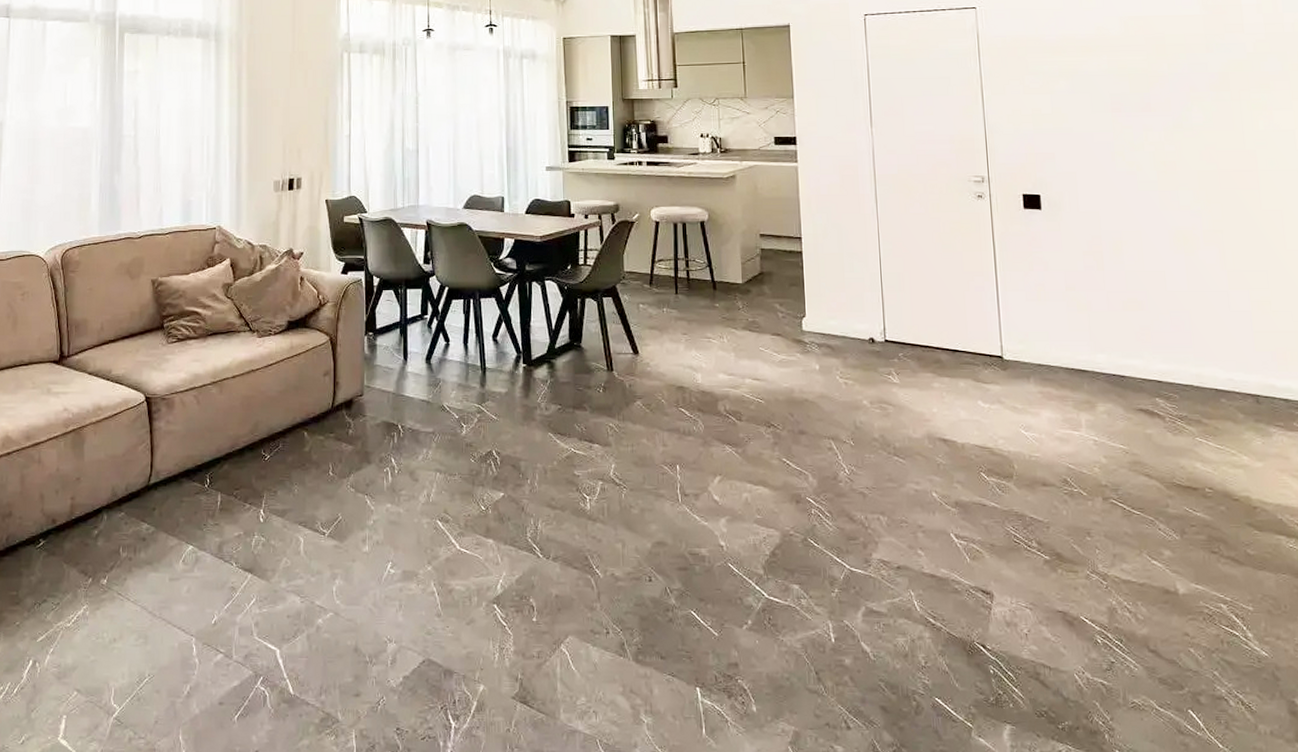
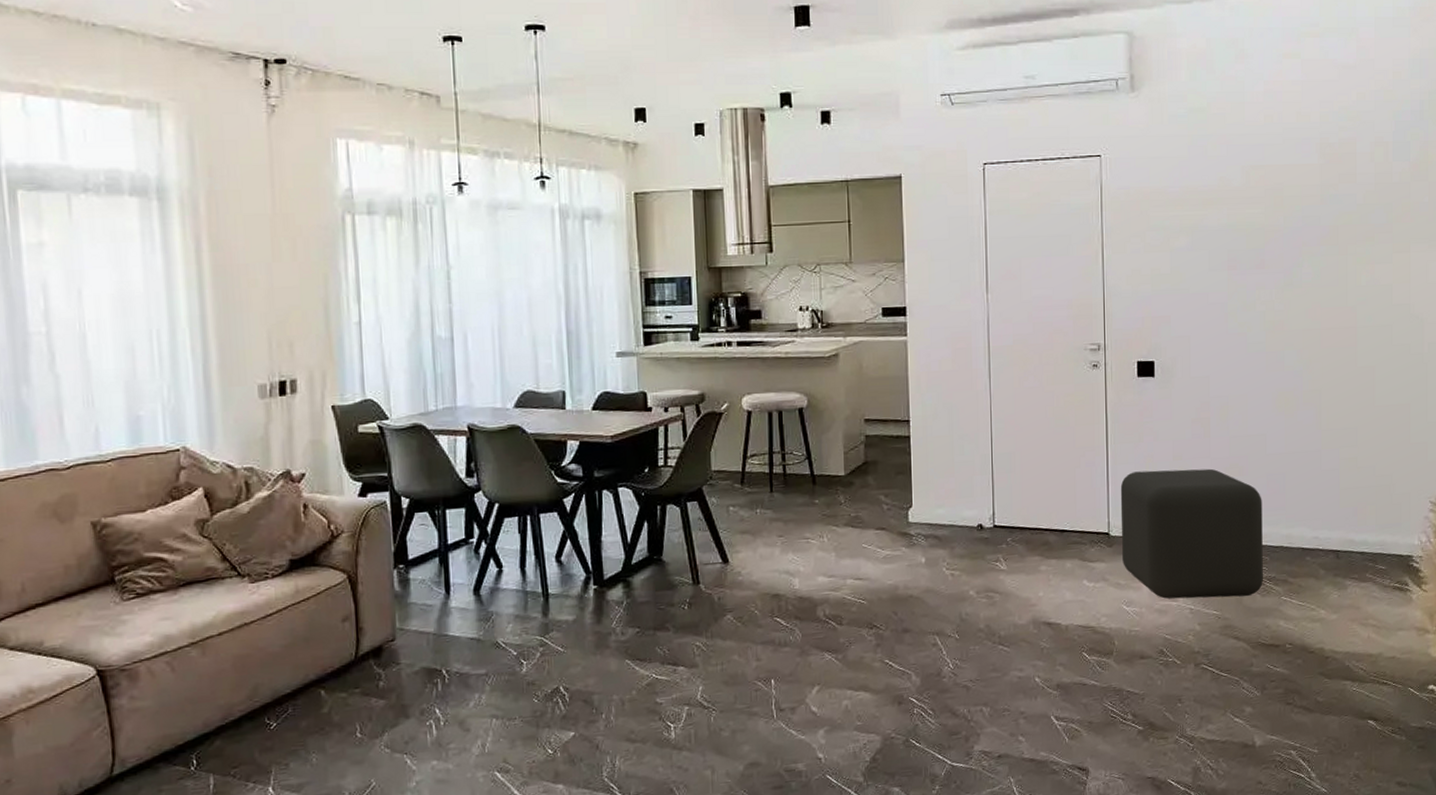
cube: none [1011,299,1174,433] -> present [1120,468,1263,599]

